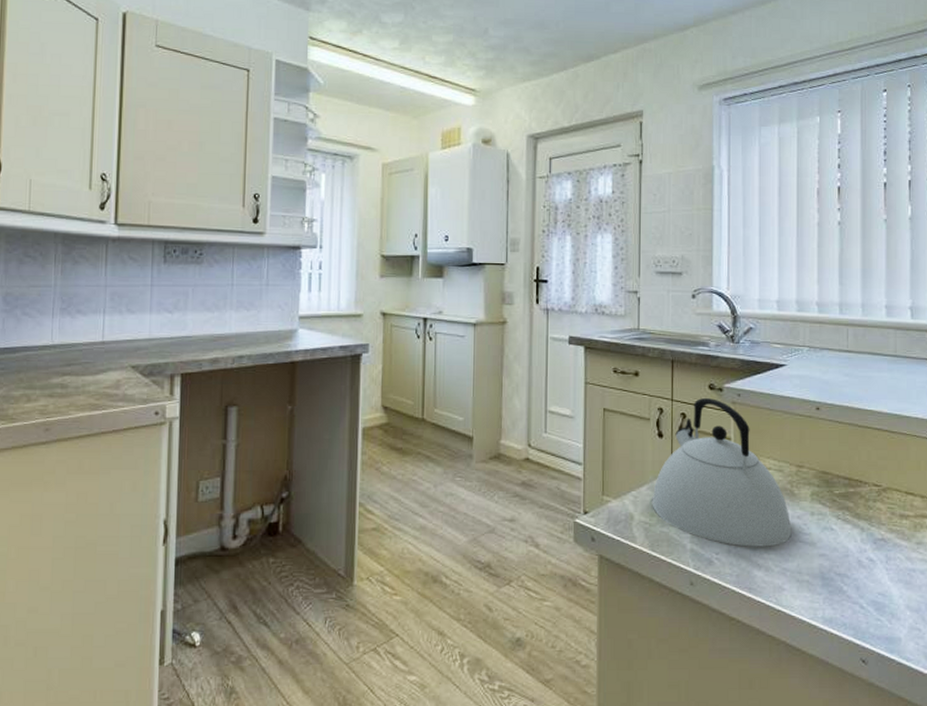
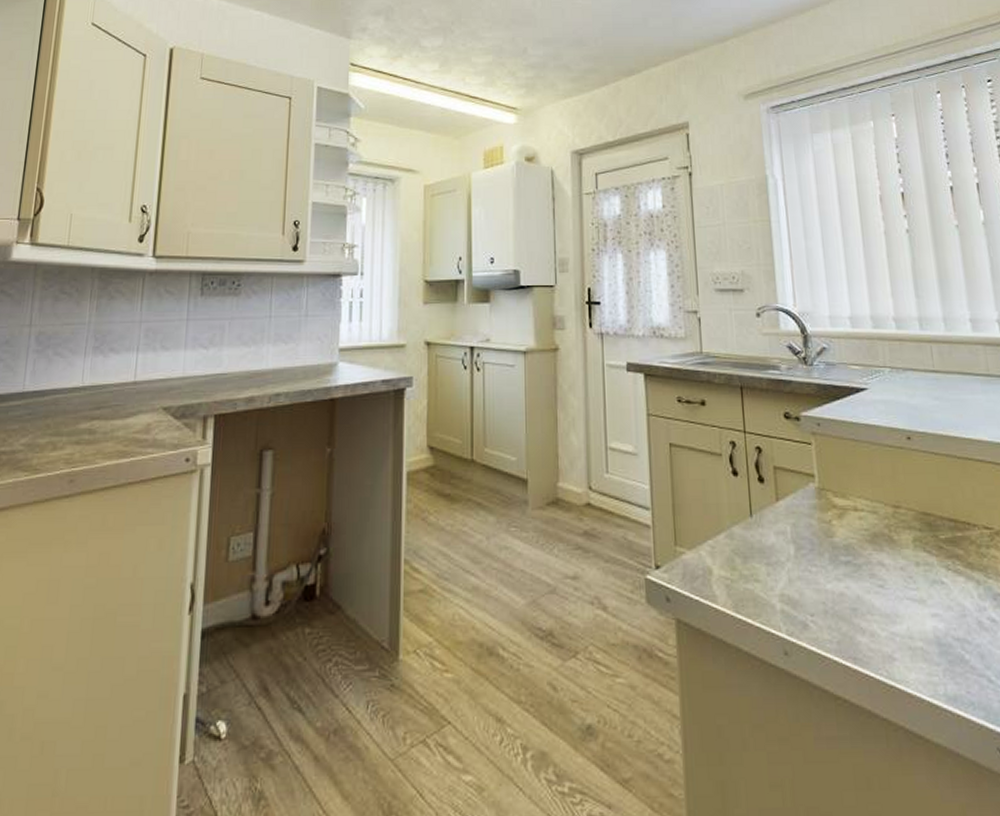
kettle: present [652,398,792,547] -> none [731,429,896,606]

